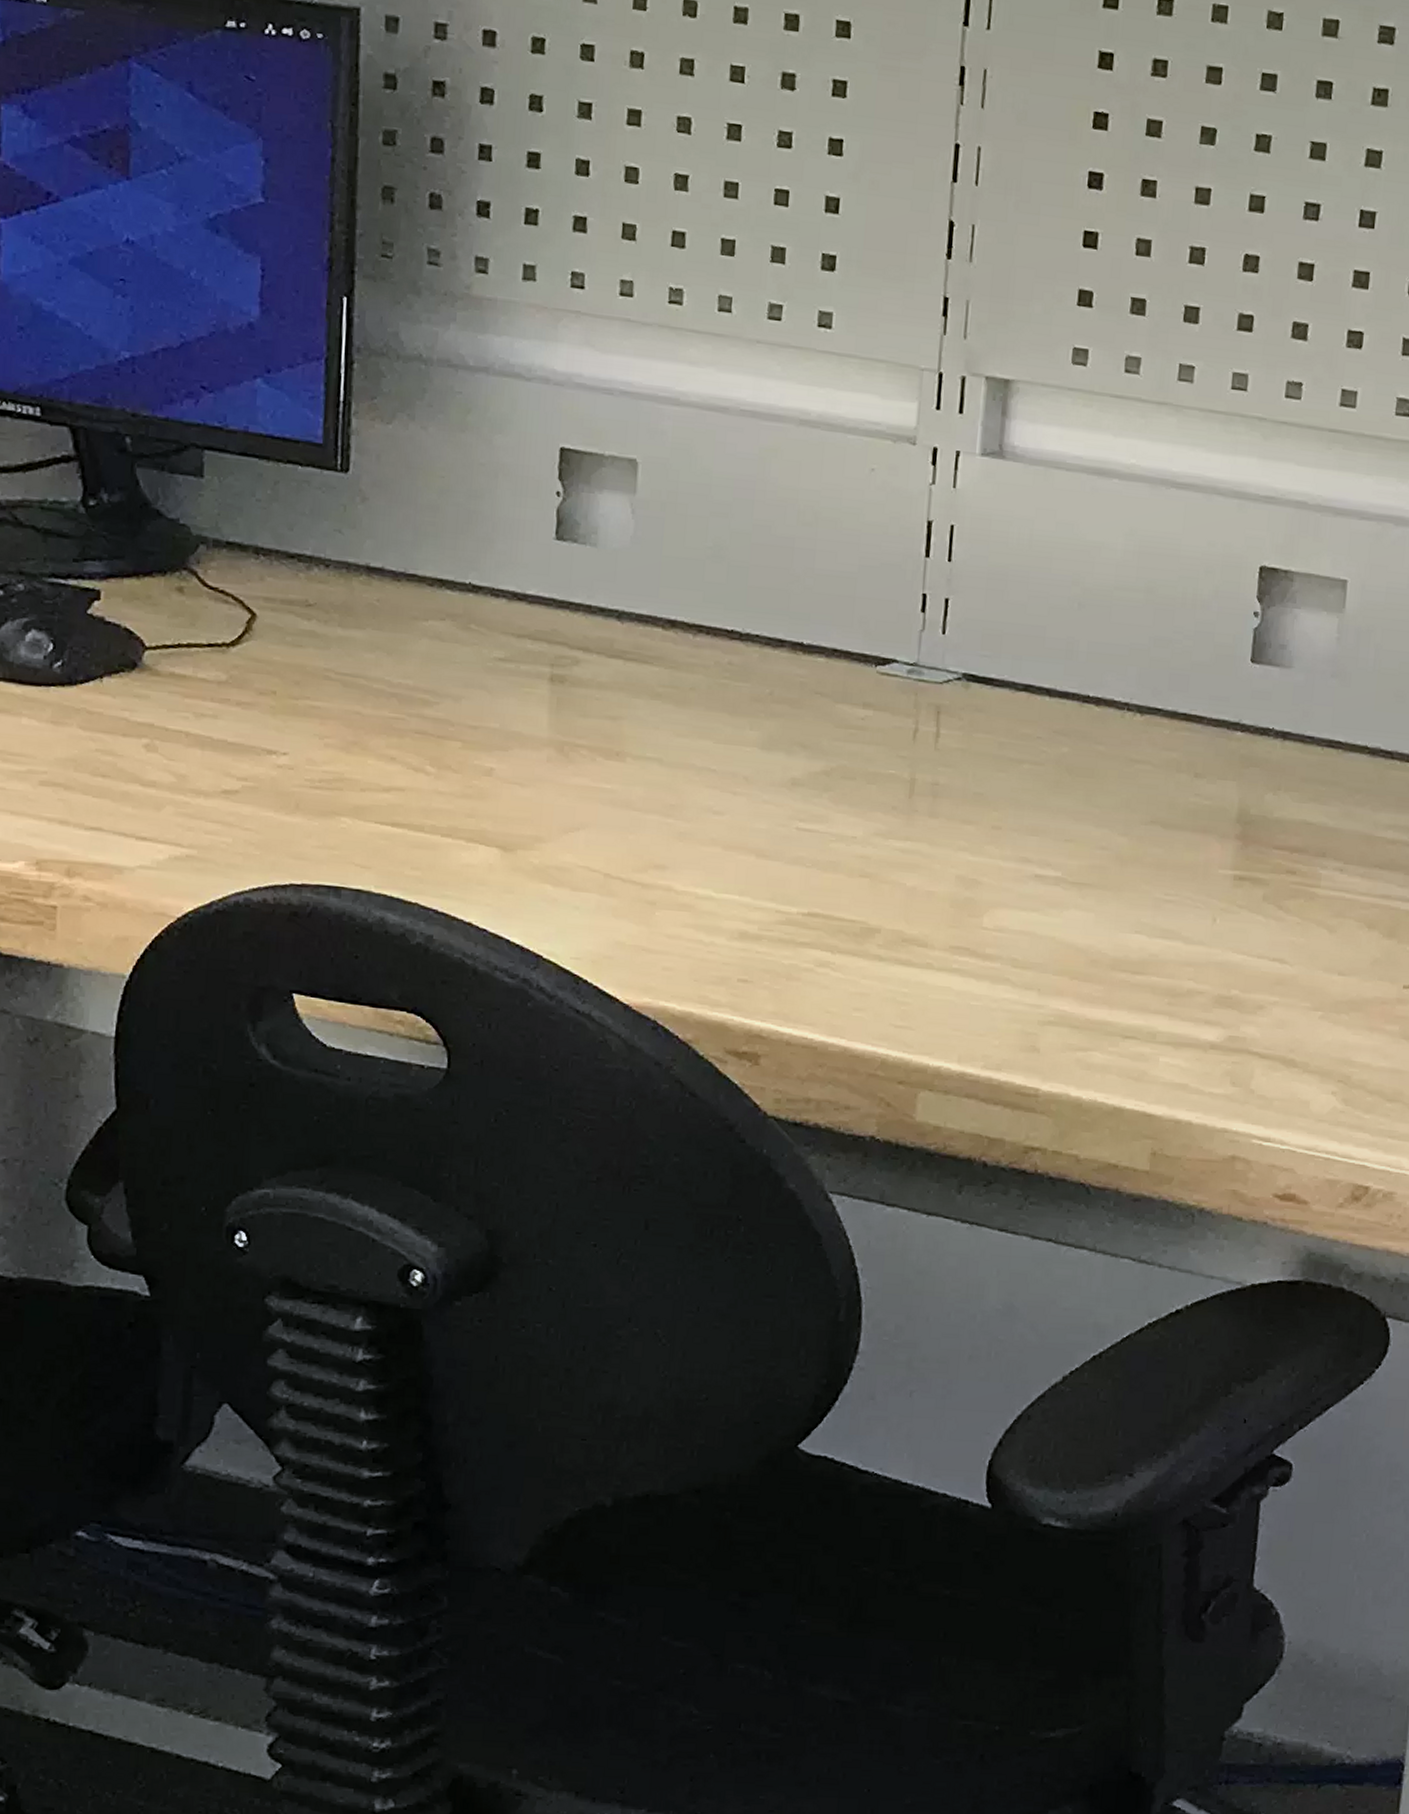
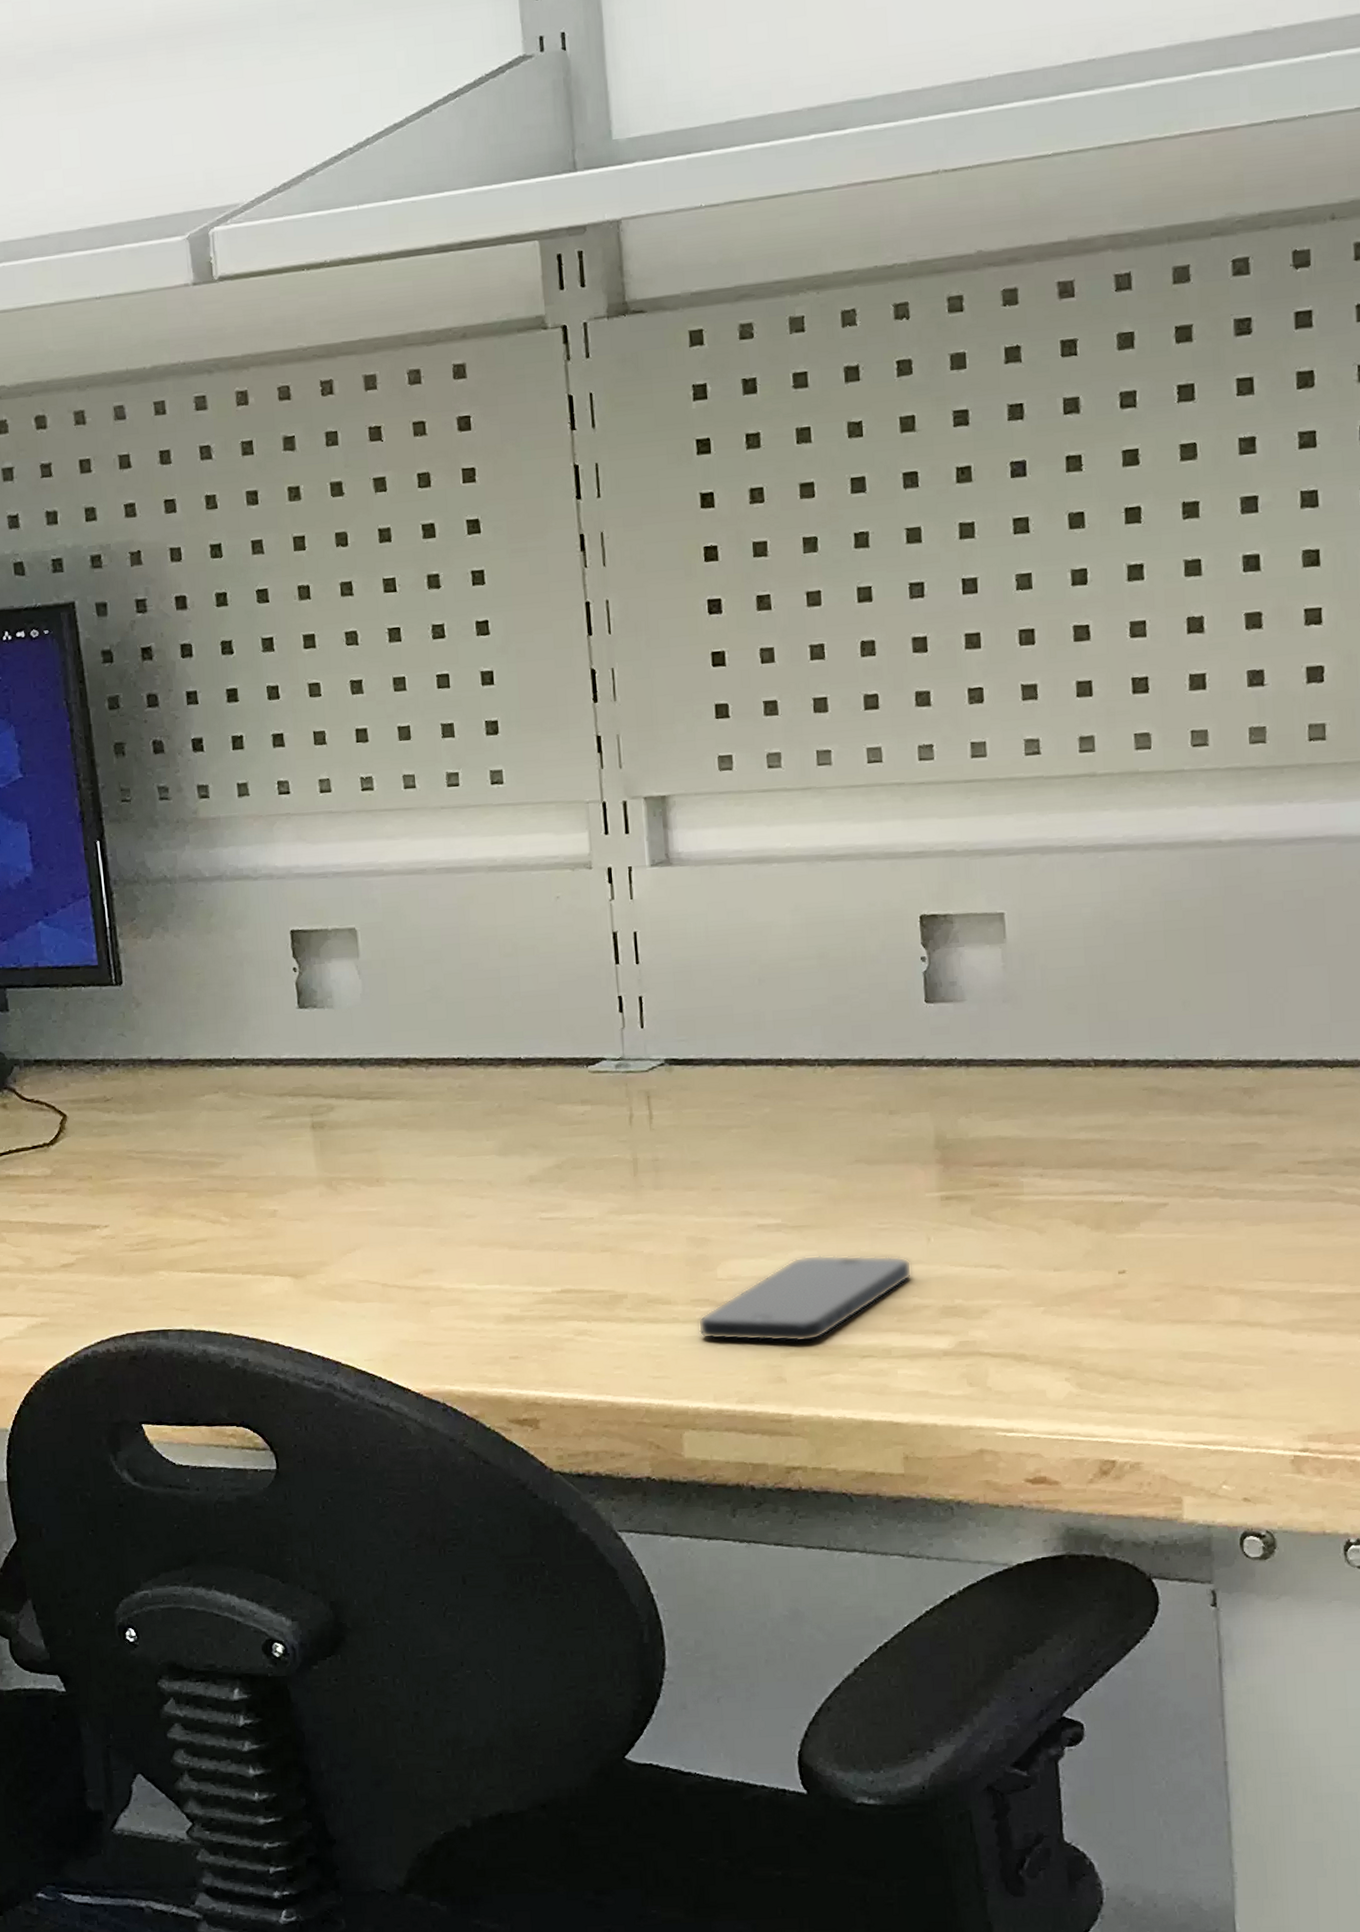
smartphone: none [952,916,1193,1012] -> present [697,1254,912,1343]

